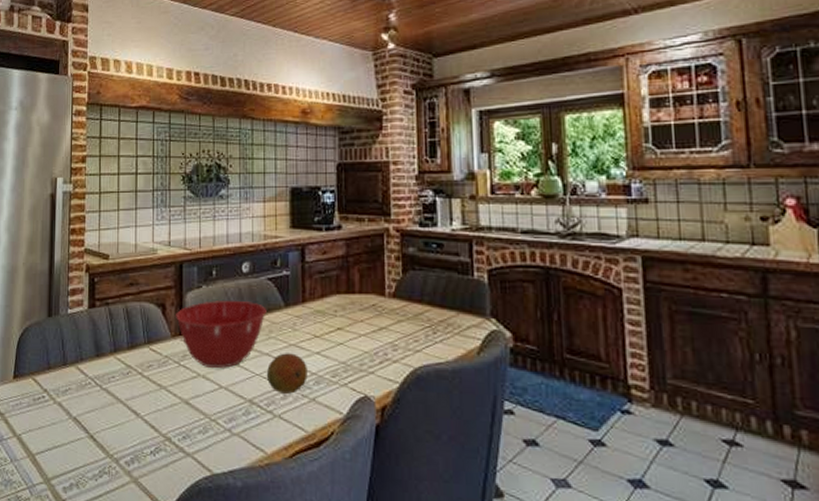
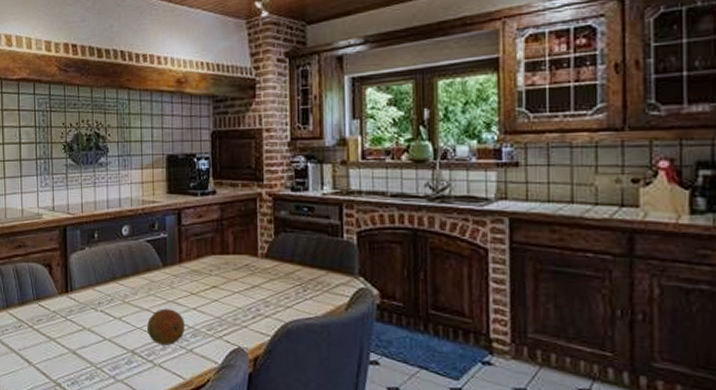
mixing bowl: present [176,301,267,369] -> none [61,261,146,323]

